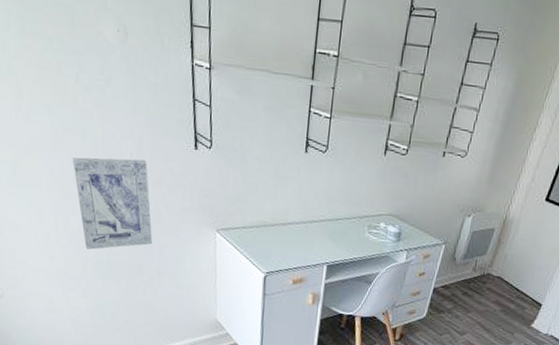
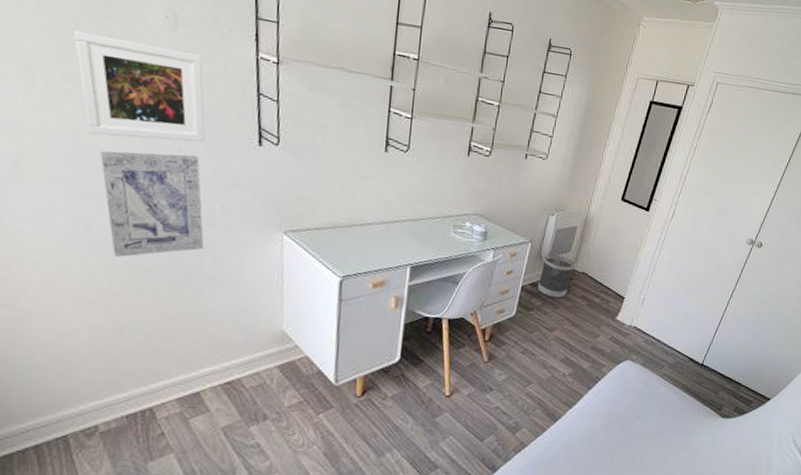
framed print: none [47,49,152,147] -> present [72,30,206,142]
wastebasket: none [449,257,490,302] -> present [537,255,575,299]

